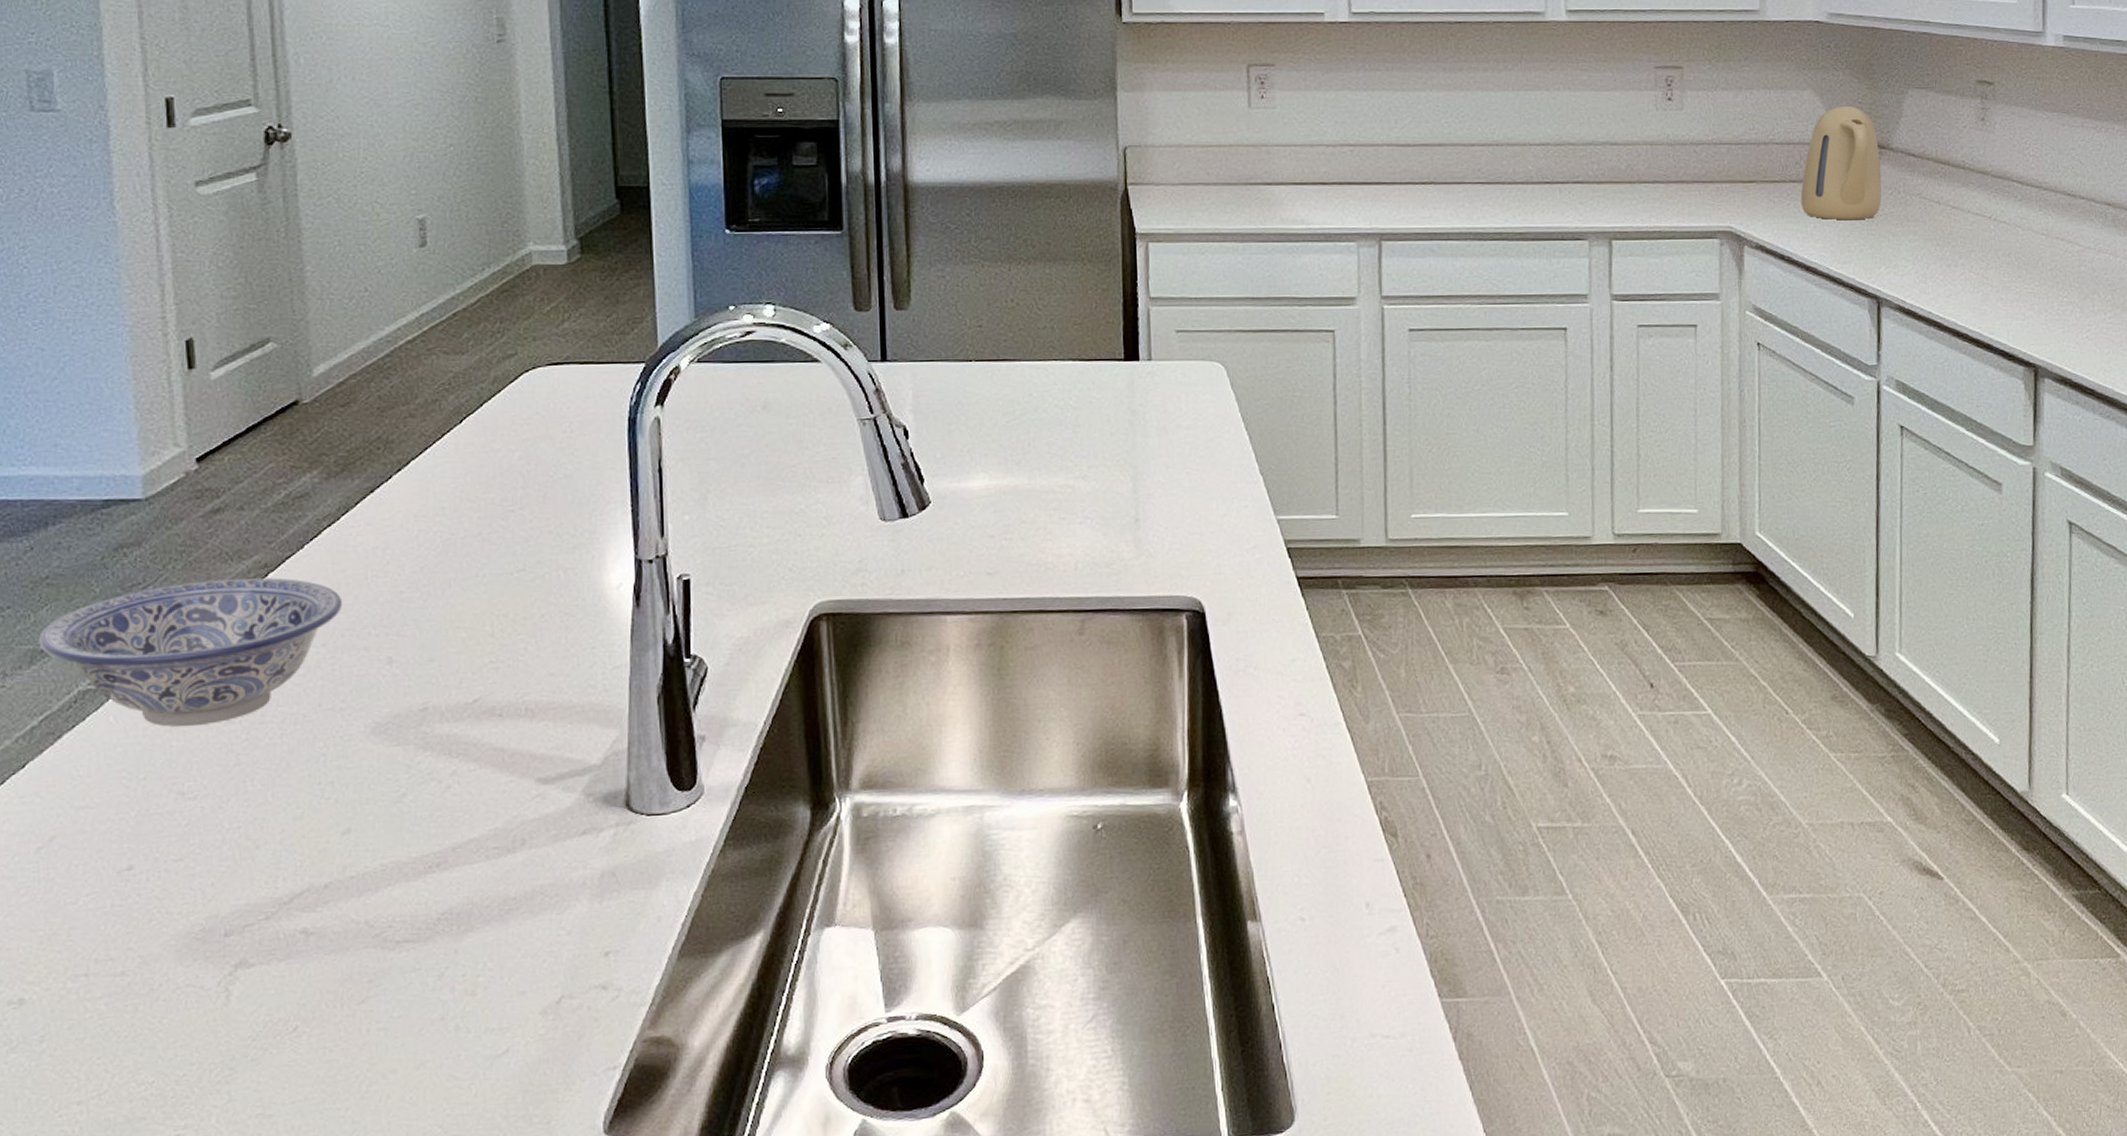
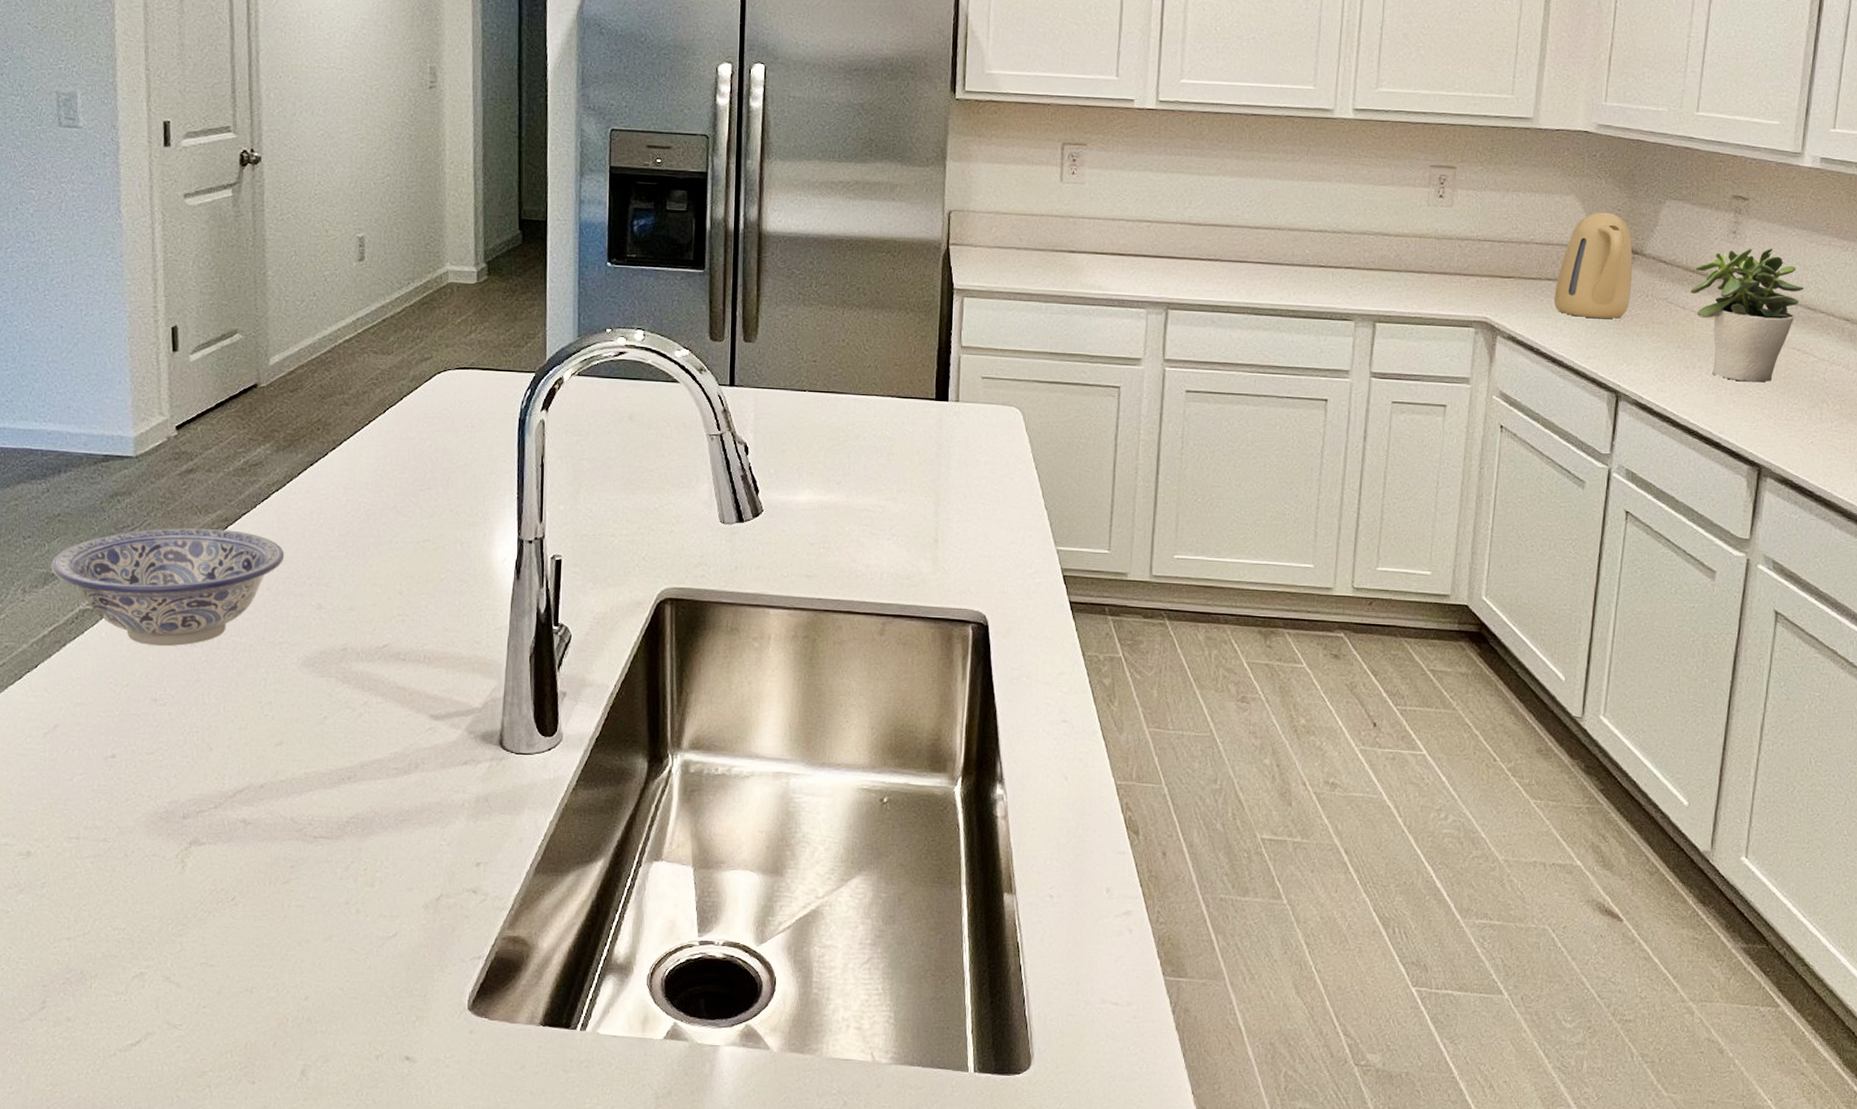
potted plant: none [1944,133,2062,277] -> present [1690,248,1805,383]

